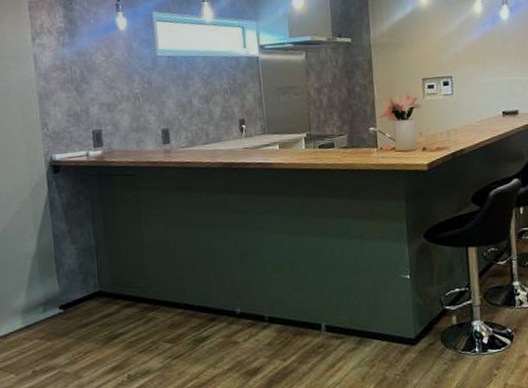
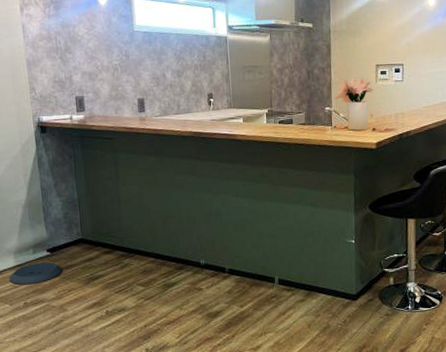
robot vacuum: none [16,321,77,350] -> present [10,262,63,285]

